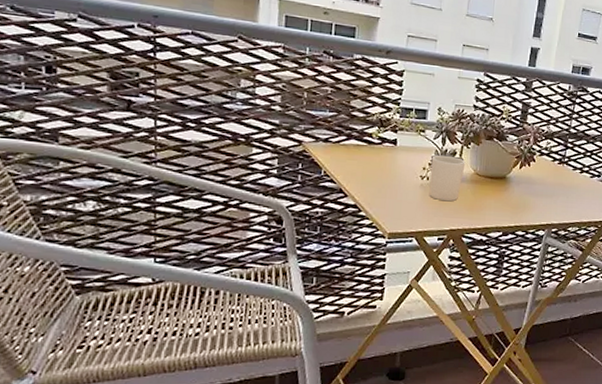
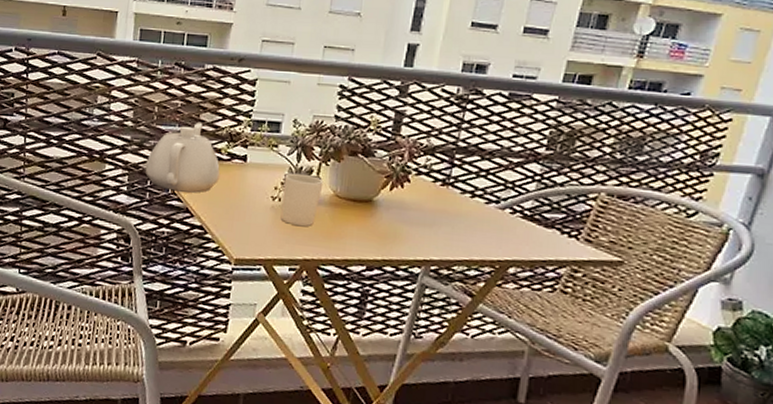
teapot: none [295,108,373,175] -> present [145,122,221,193]

